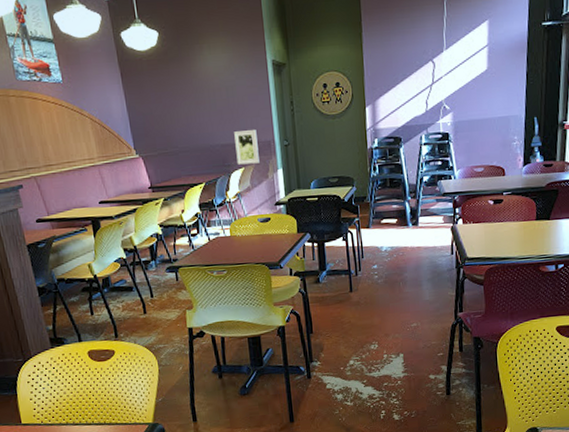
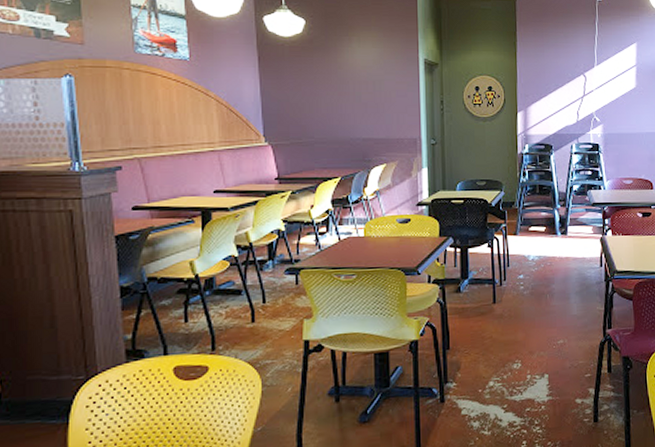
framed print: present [234,130,260,165] -> none [378,126,403,161]

